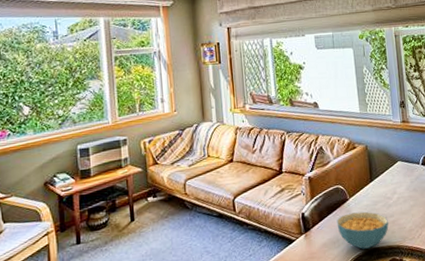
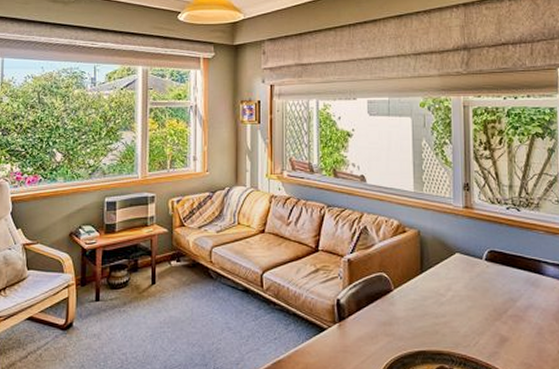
cereal bowl: present [336,211,389,250] -> none [376,306,439,350]

